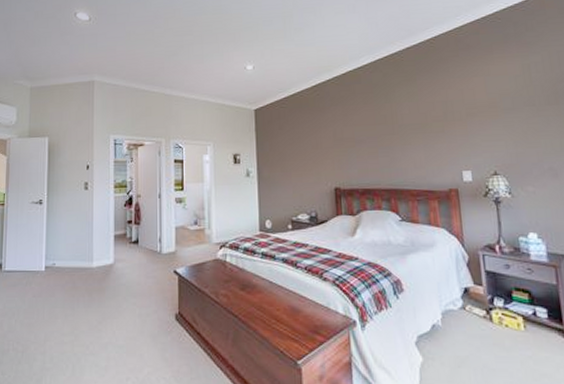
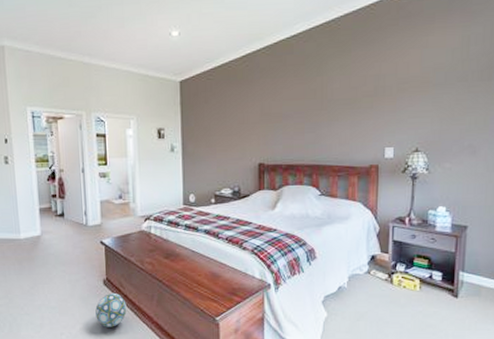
ball: none [166,331,199,372] -> present [95,294,127,327]

